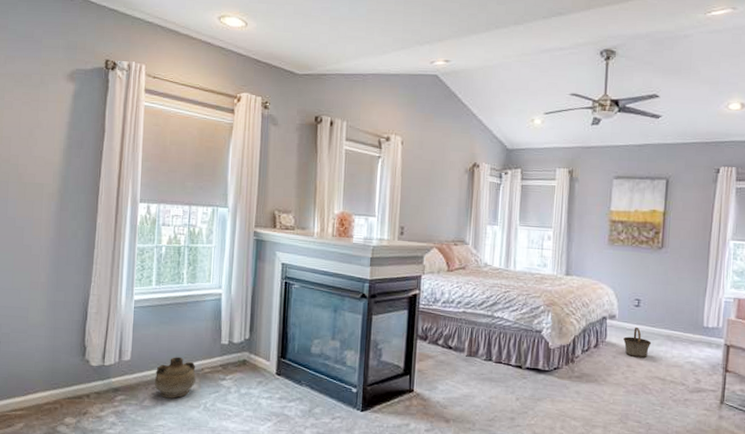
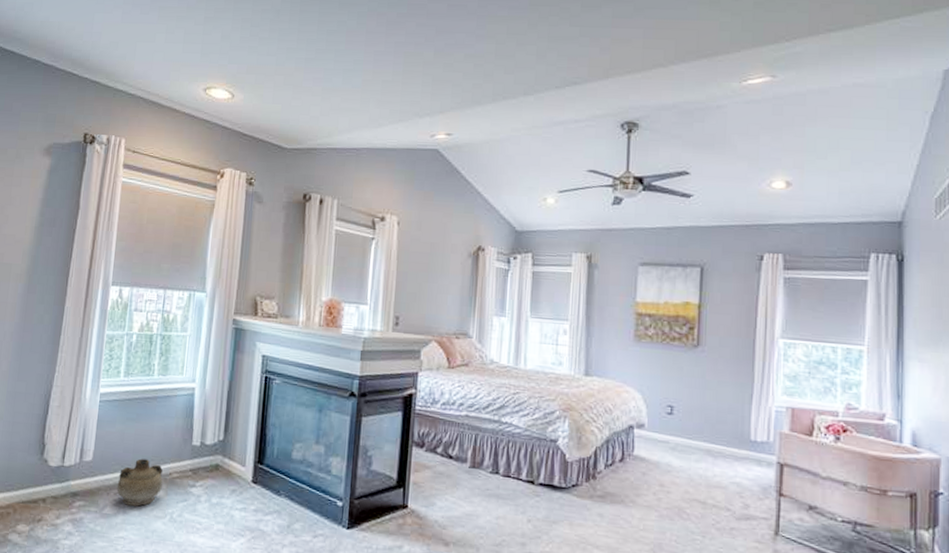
basket: present [623,327,652,358] -> none [654,438,689,477]

